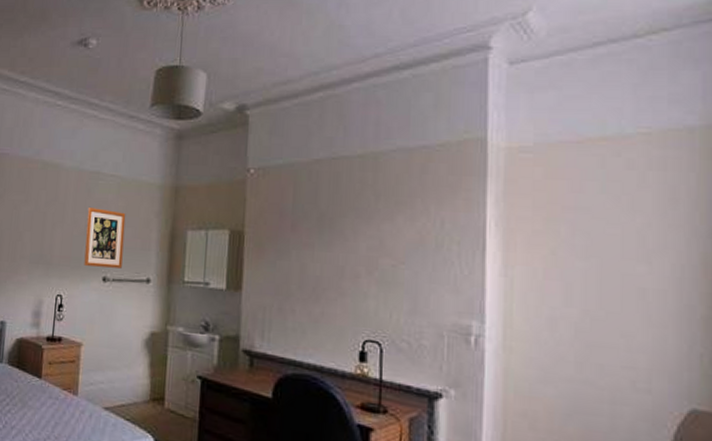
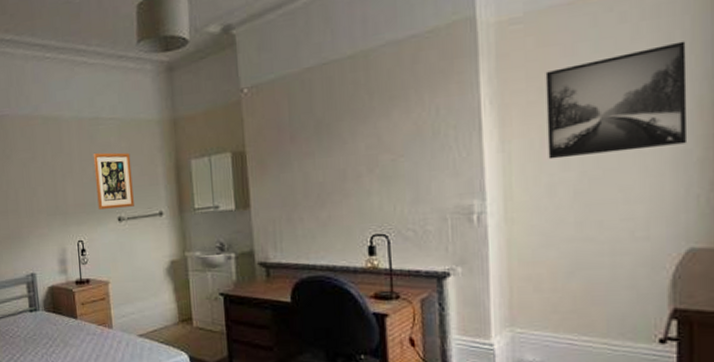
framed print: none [551,196,692,299] -> present [545,41,688,159]

